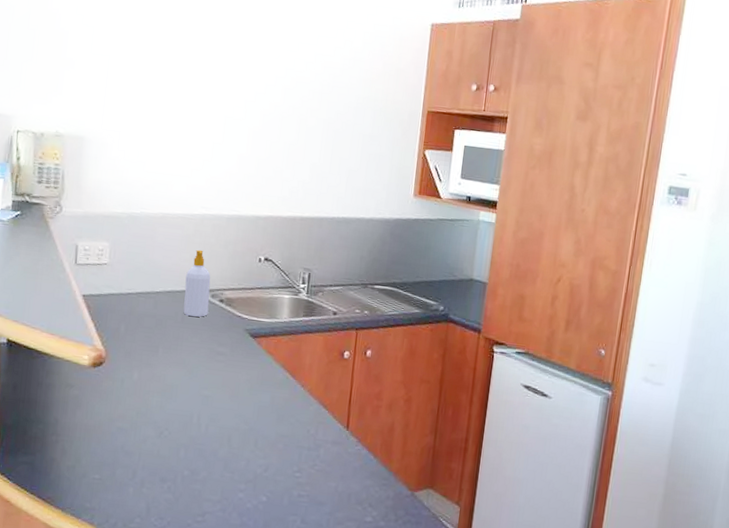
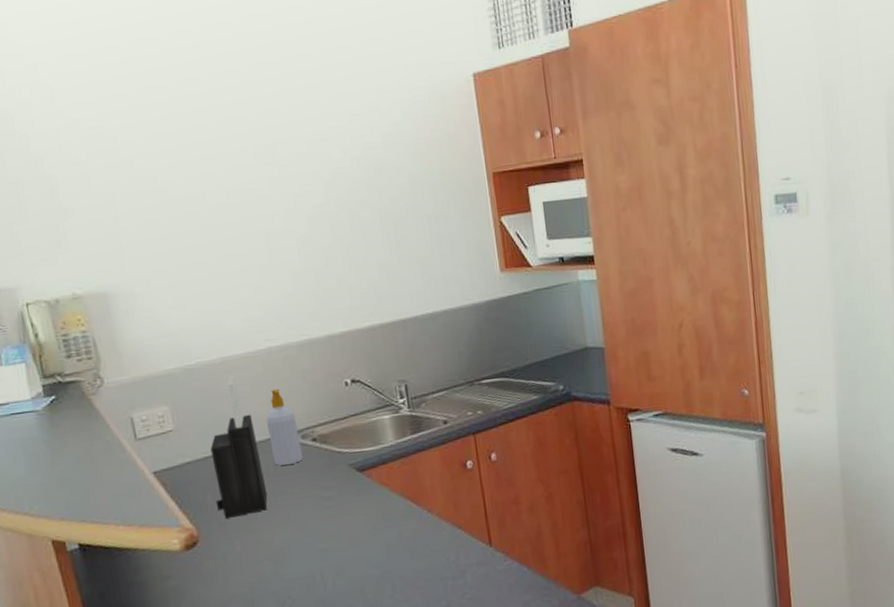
knife block: none [126,230,175,351] -> present [210,376,268,519]

